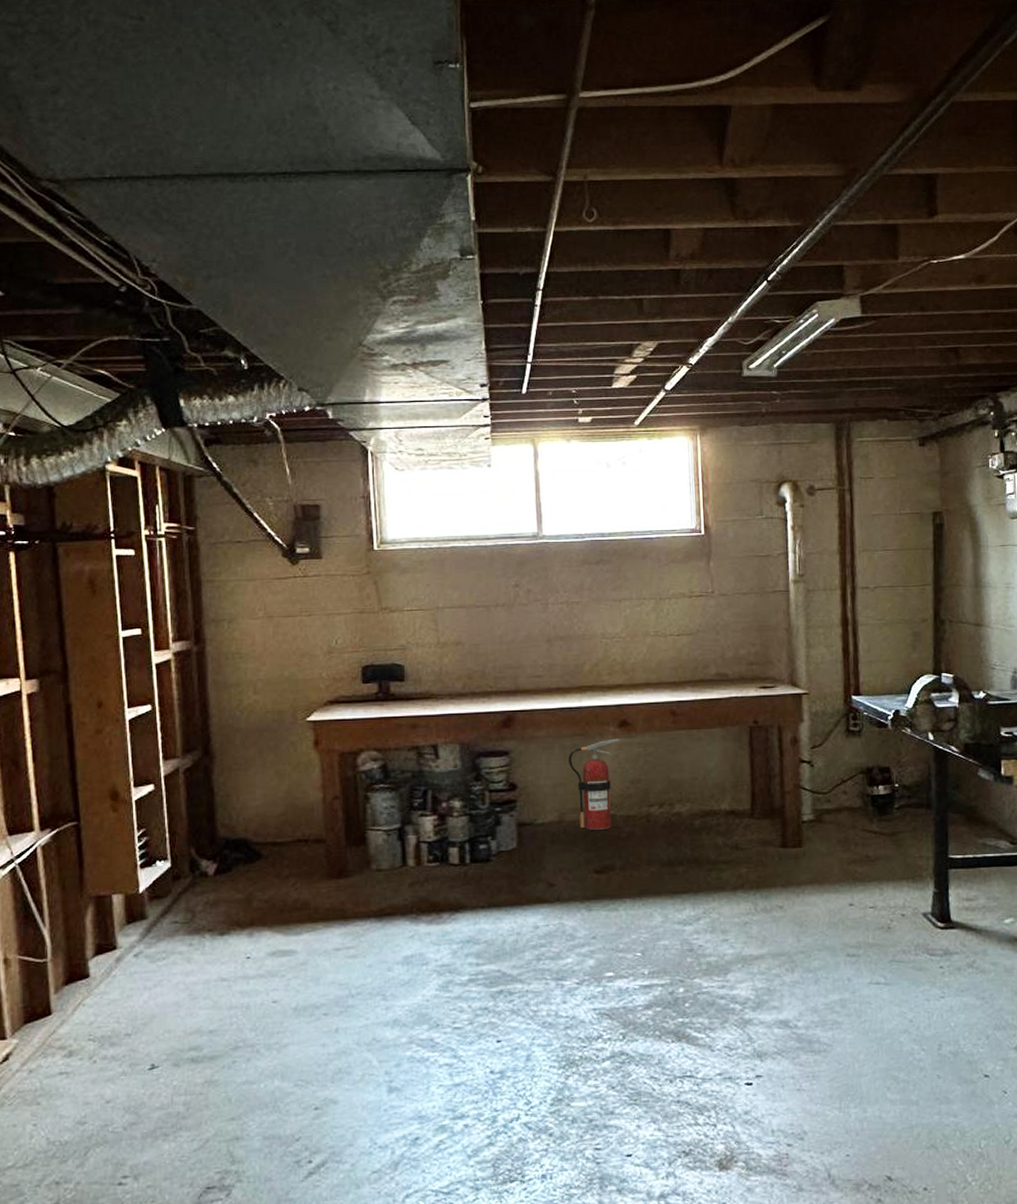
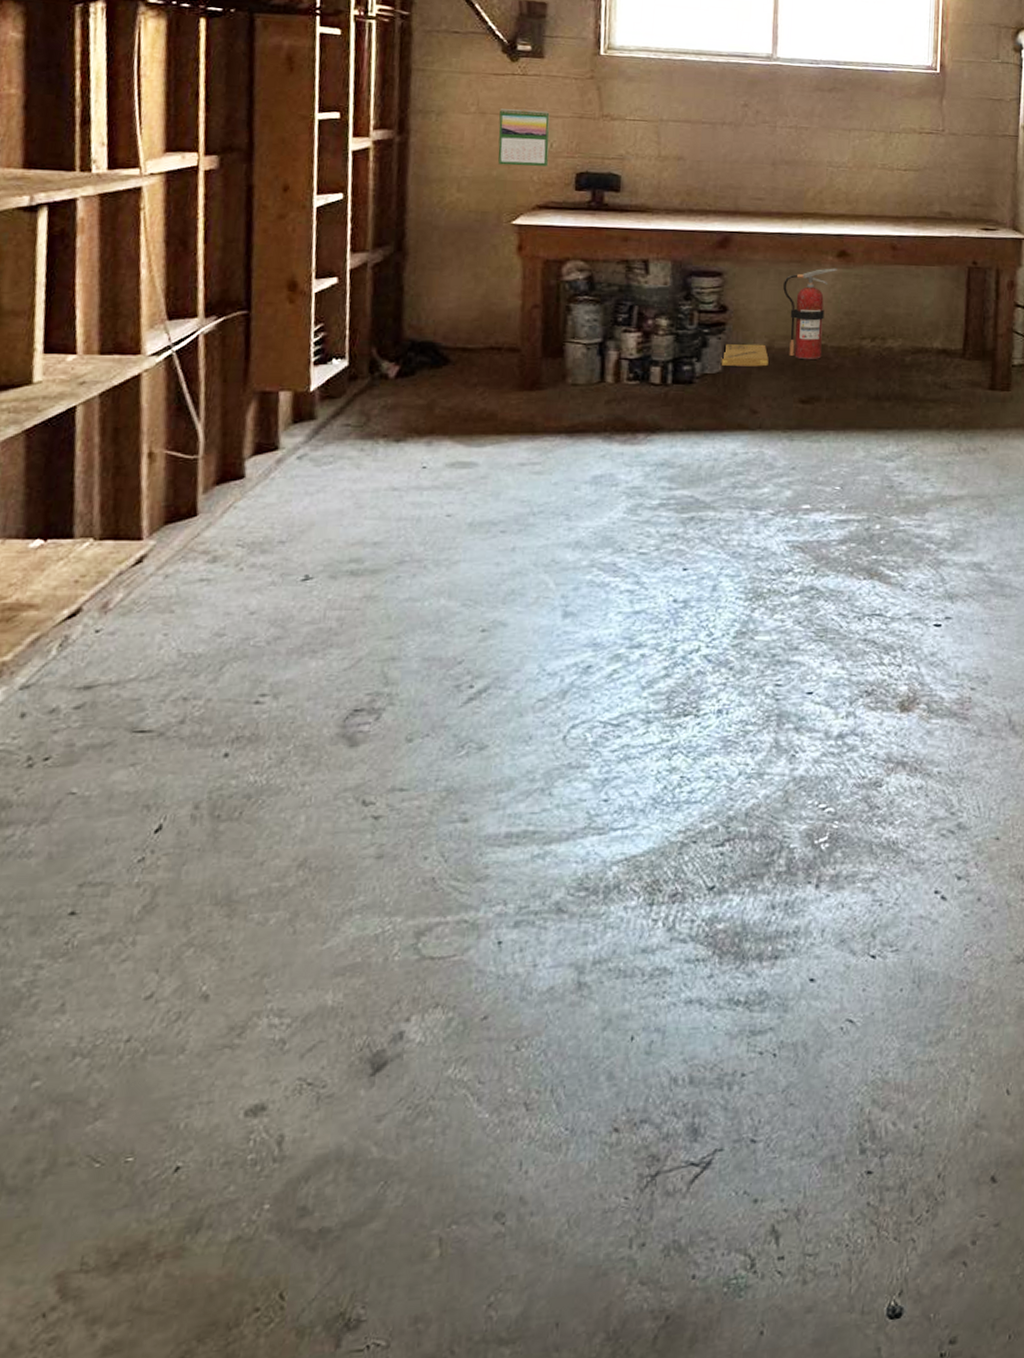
calendar: none [286,609,336,665] -> present [498,109,550,167]
cardboard box: none [515,818,561,842] -> present [721,343,769,367]

